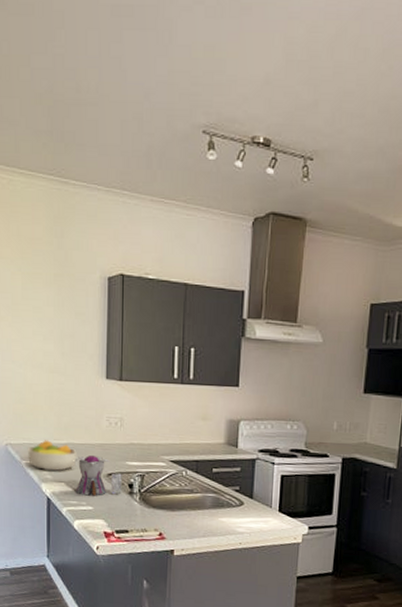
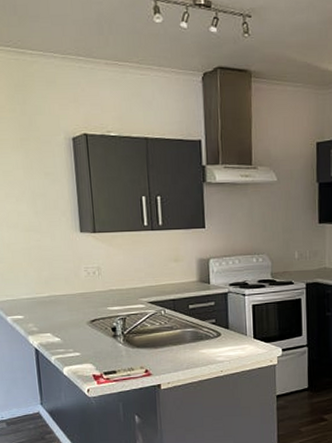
fruit bowl: present [27,440,77,471] -> none [11,295,60,323]
teapot: present [72,456,122,496] -> none [55,305,106,343]

